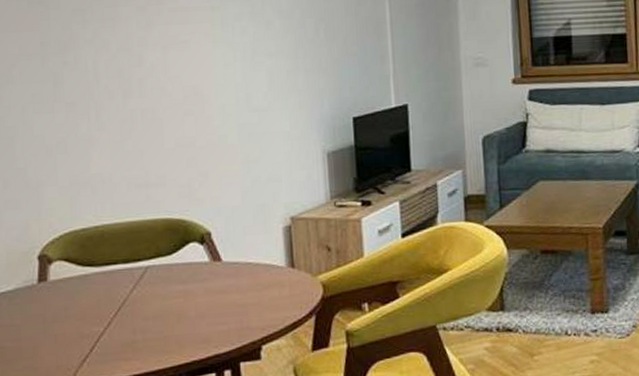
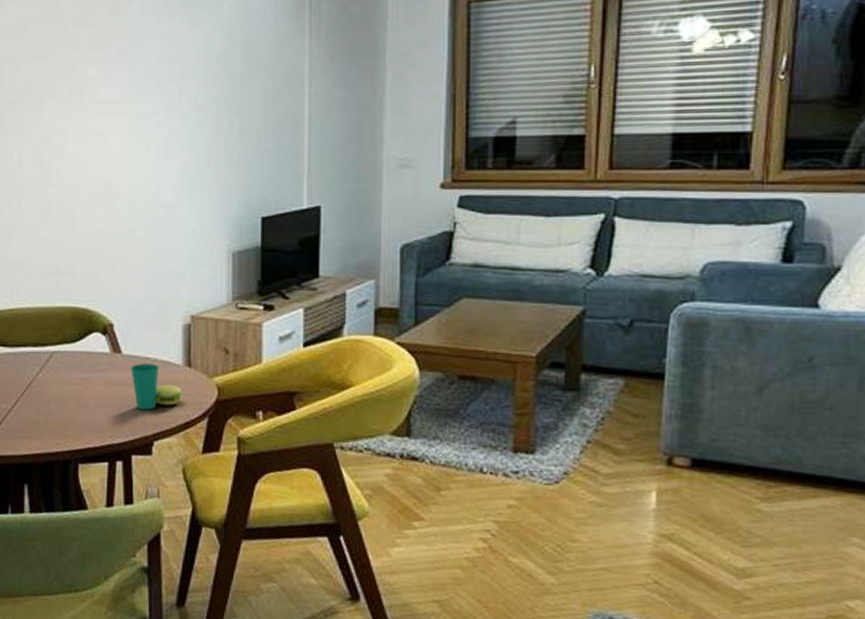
cup: none [231,268,288,316] -> present [130,364,183,410]

